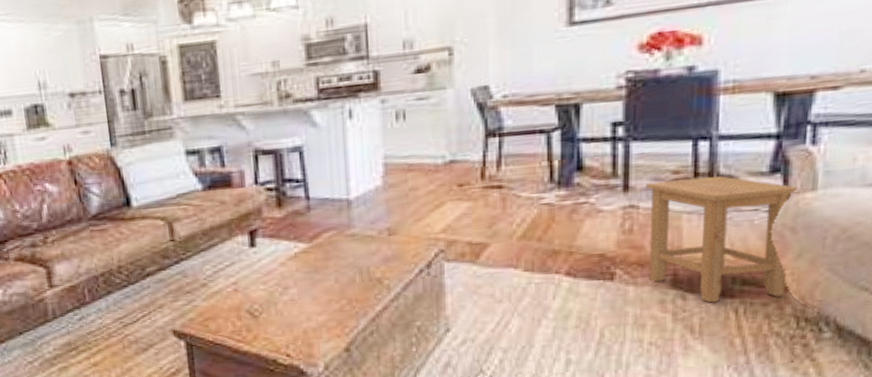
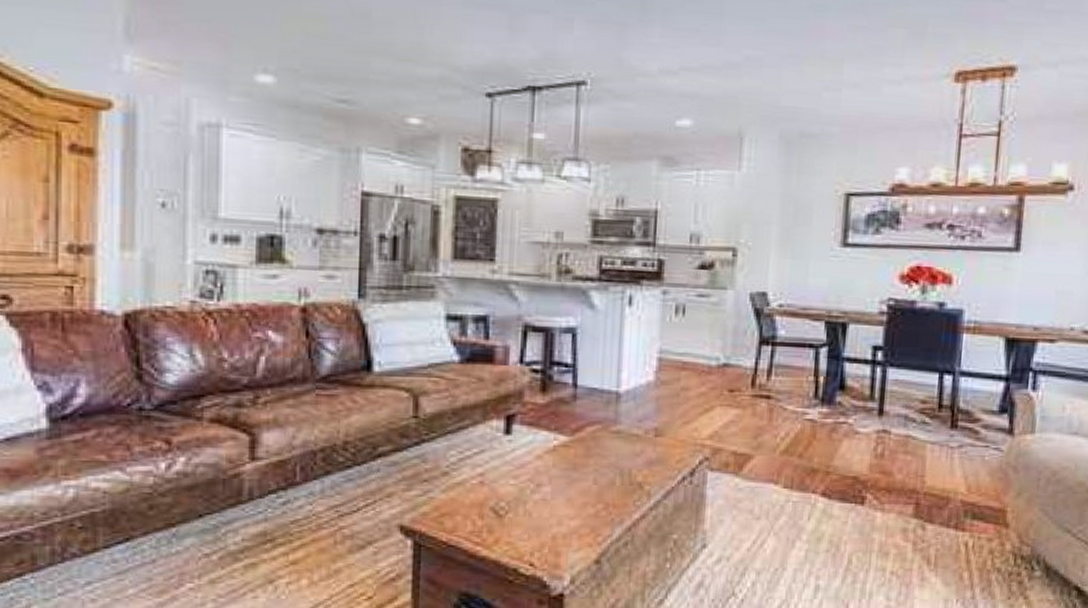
stool: present [646,176,799,303] -> none [894,409,1021,535]

